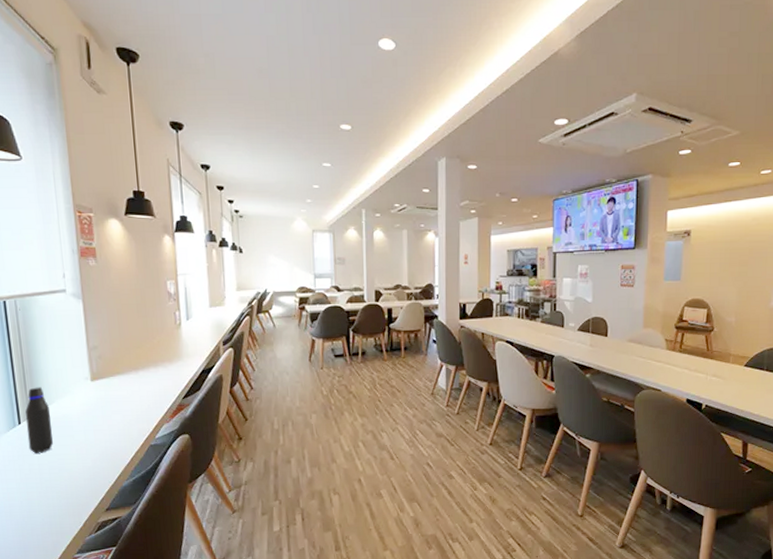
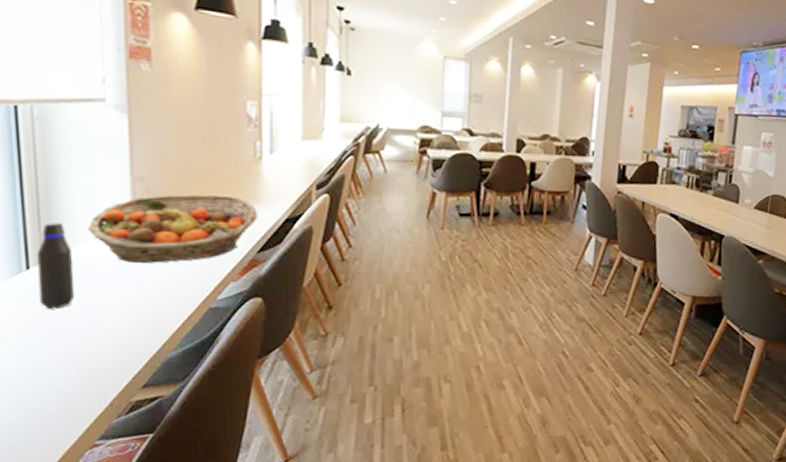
fruit basket: none [59,355,182,413] -> present [87,194,259,263]

